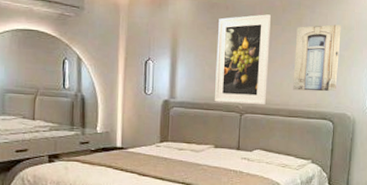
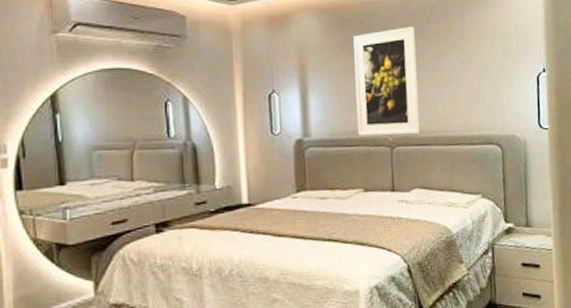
wall art: present [293,24,341,92] -> none [446,32,500,113]

